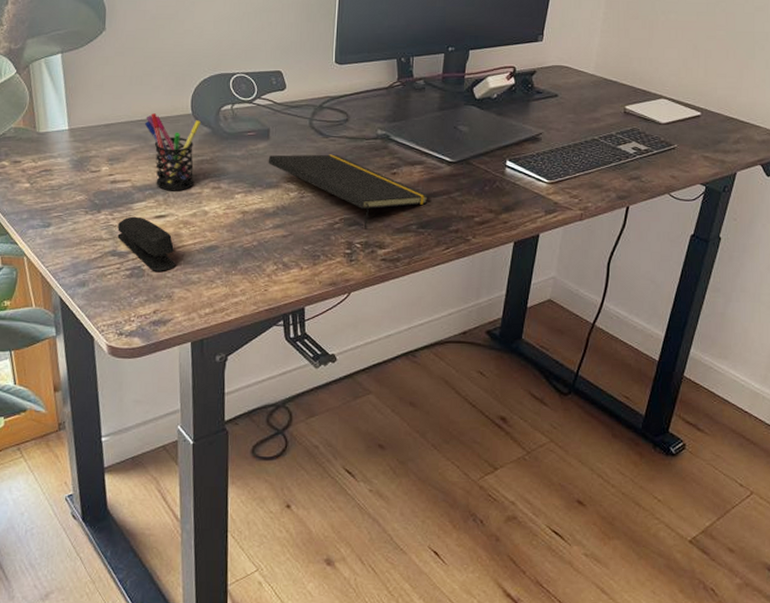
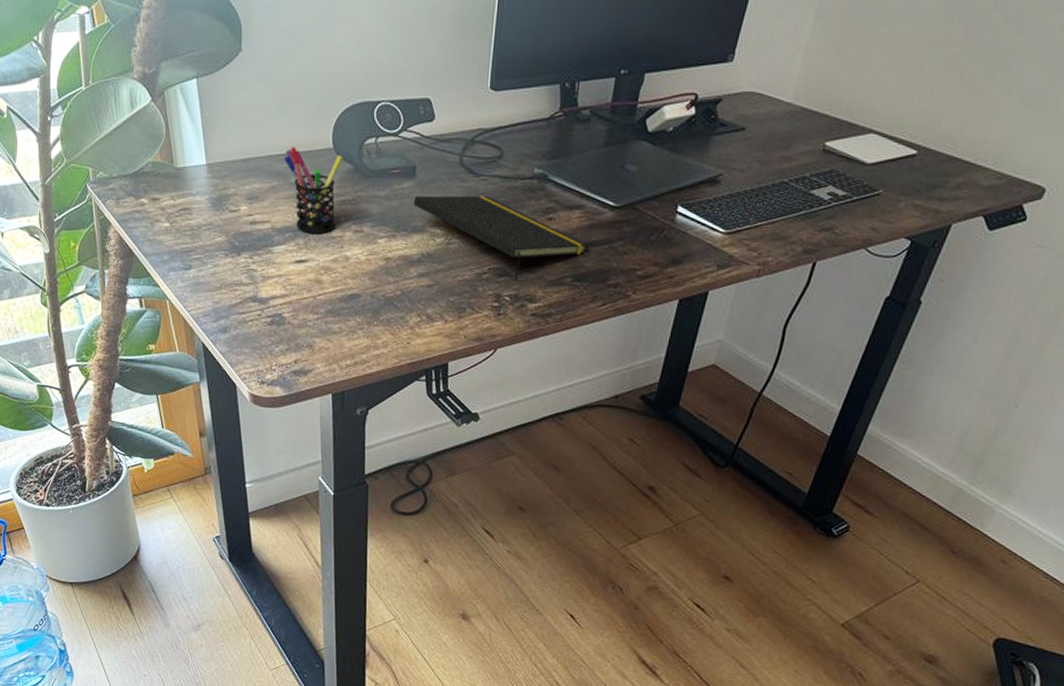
stapler: present [117,216,176,271] -> none [258,260,317,320]

